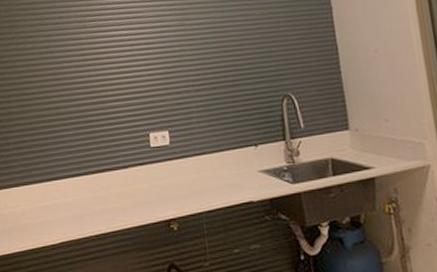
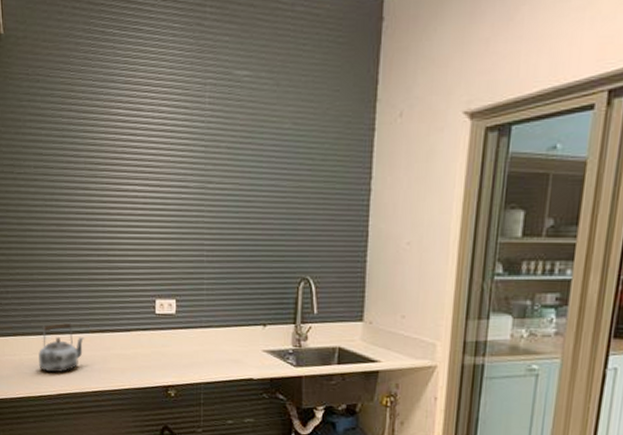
kettle: none [40,166,85,220] -> present [38,322,85,373]

